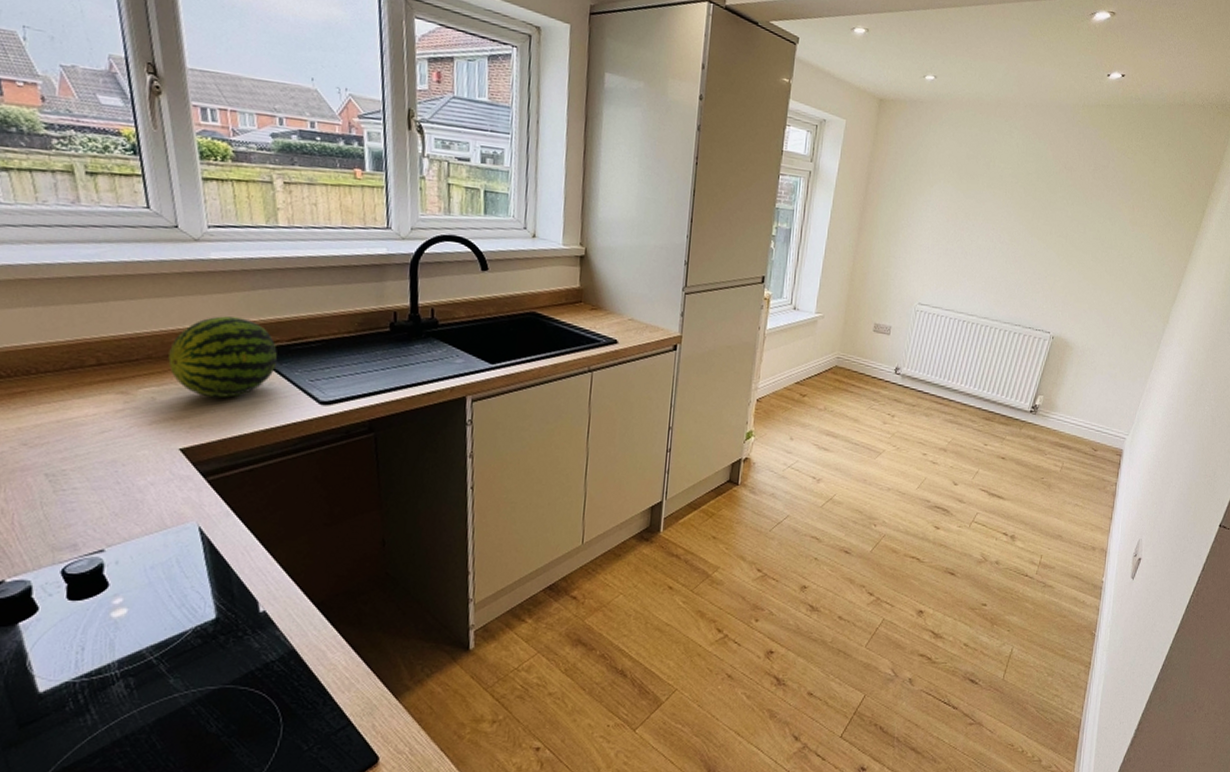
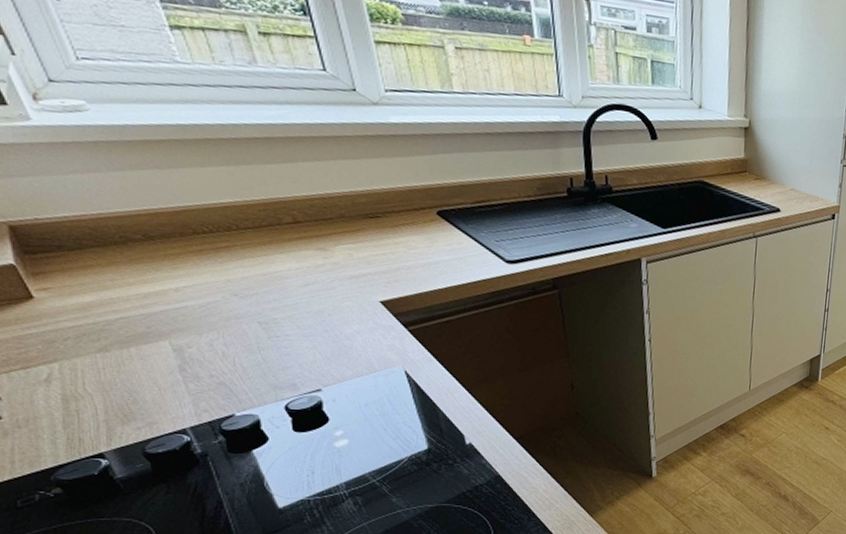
fruit: present [168,316,278,399] -> none [360,178,464,256]

